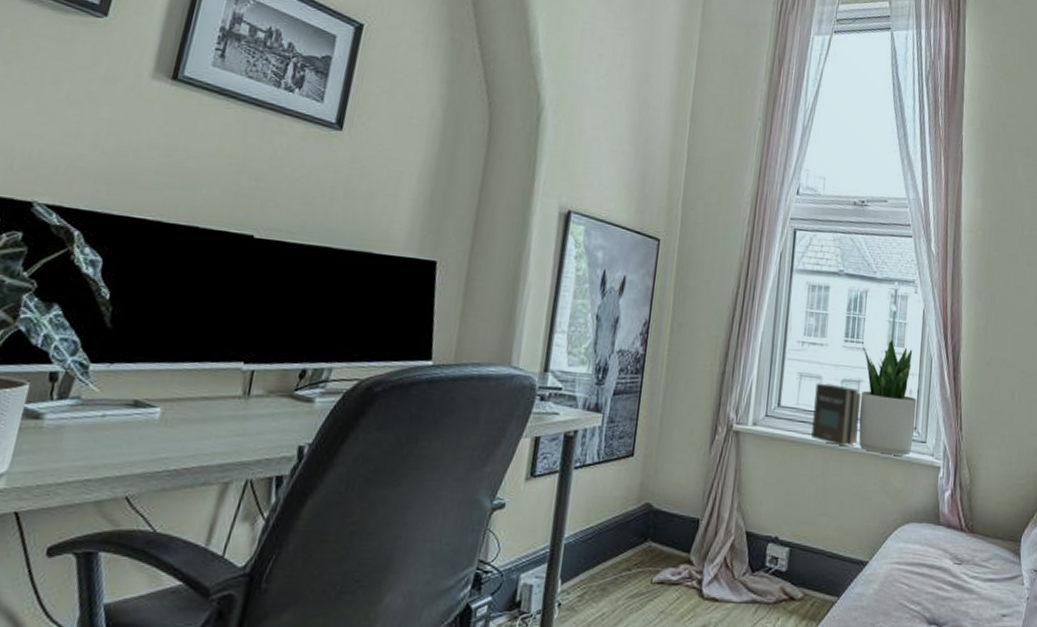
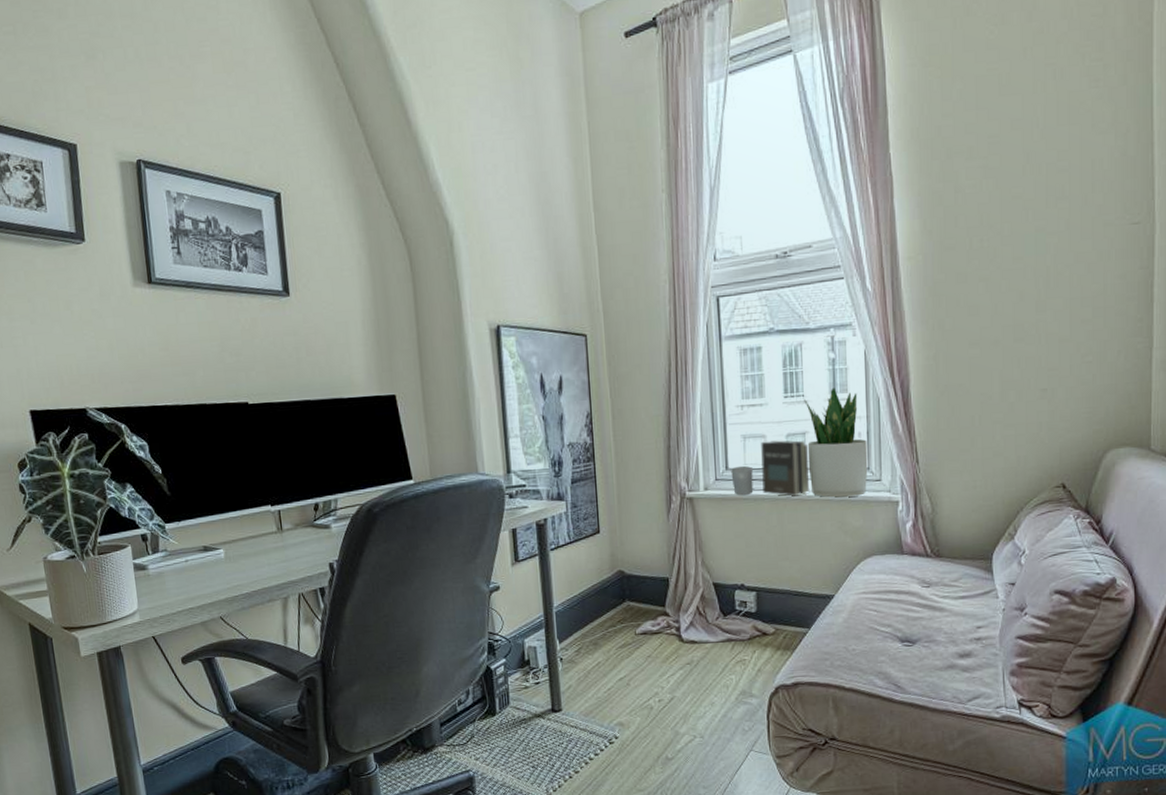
candle holder: none [782,404,805,438] -> present [731,465,754,496]

